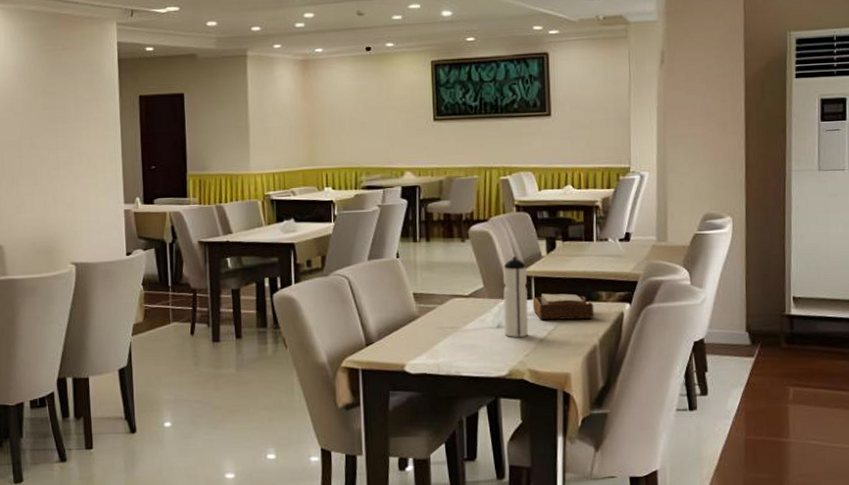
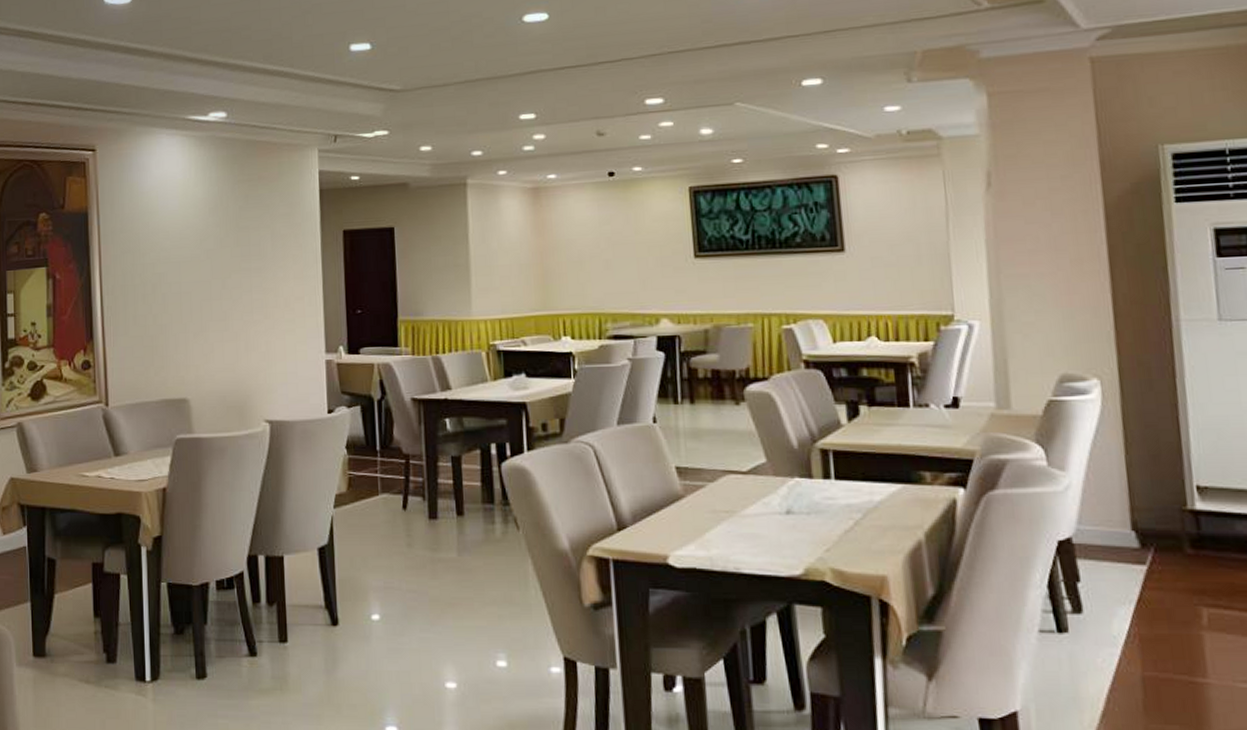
water bottle: present [502,257,529,337] -> none [790,425,829,526]
napkin holder: present [532,293,594,321] -> none [831,472,916,507]

